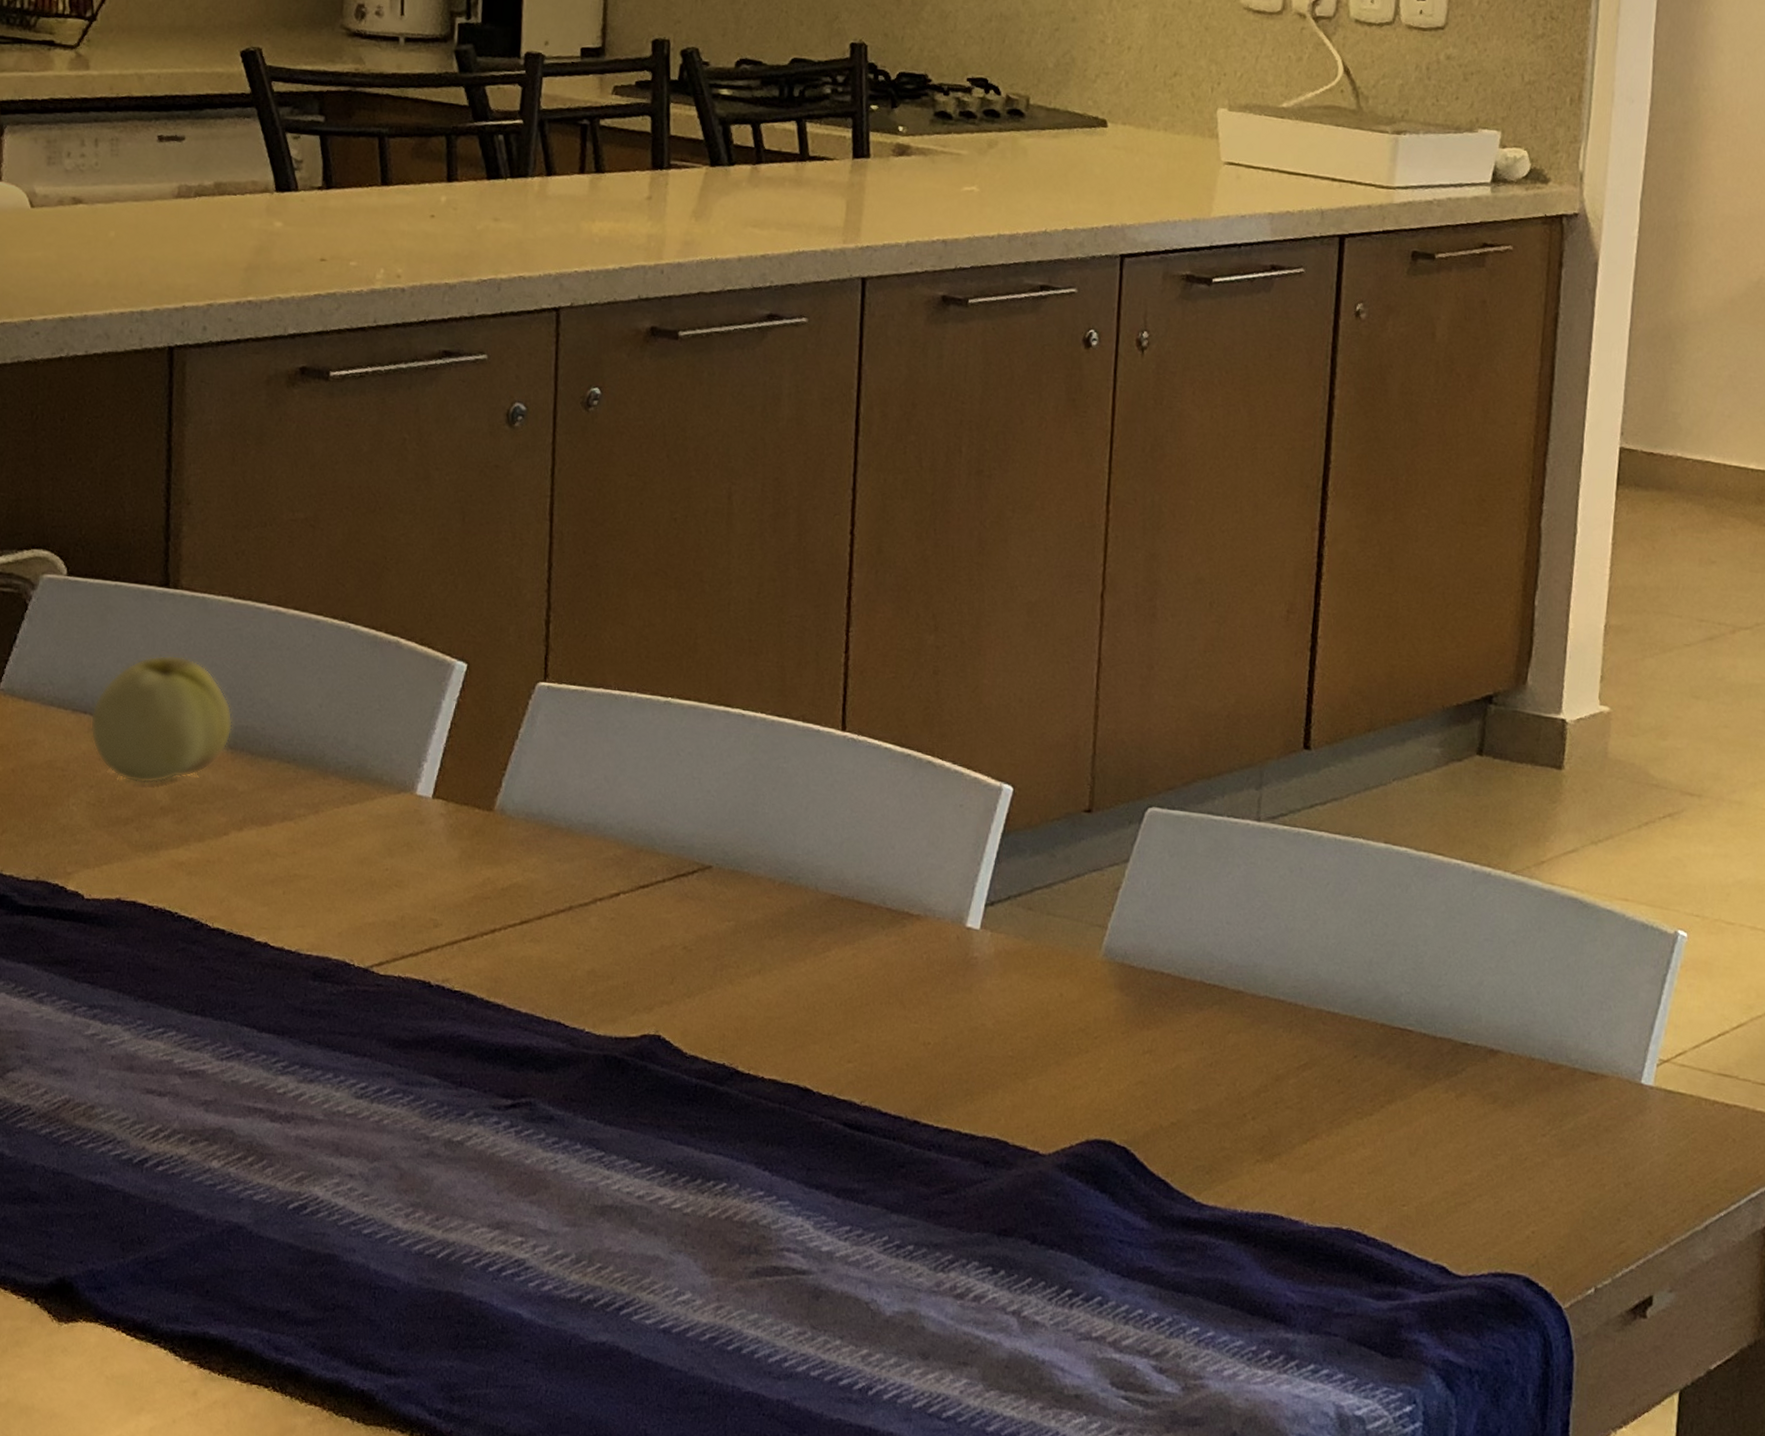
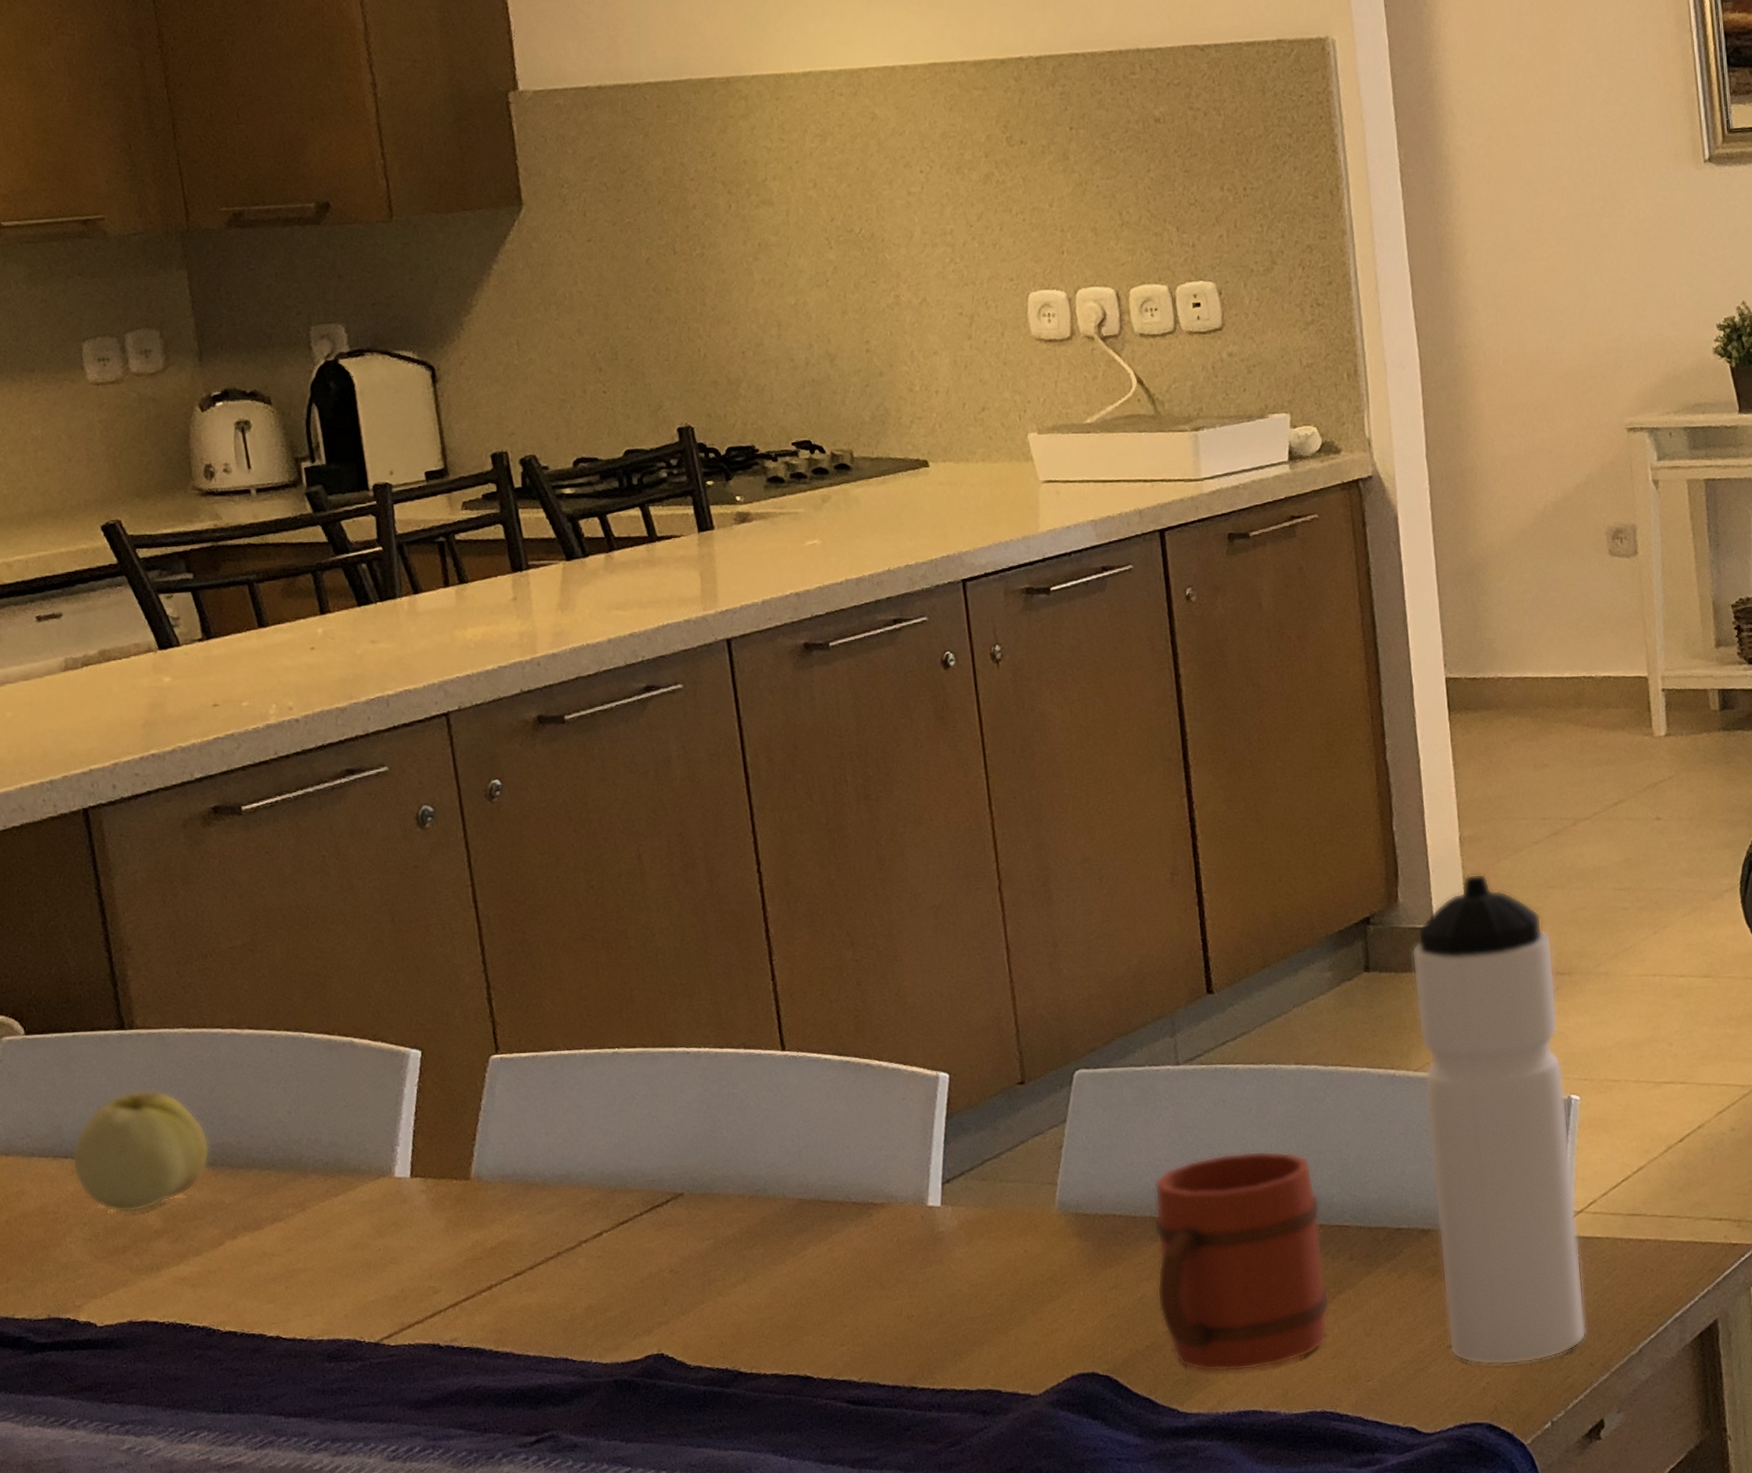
mug: none [1192,927,1386,1171] -> present [1153,1150,1330,1372]
water bottle: none [1498,667,1687,1218] -> present [1411,873,1587,1365]

